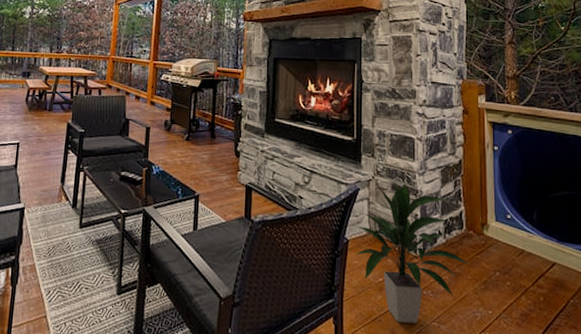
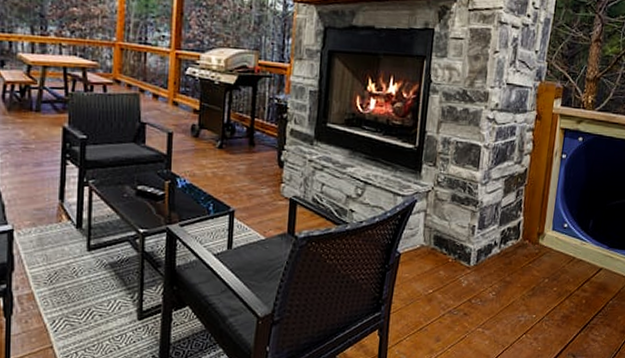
indoor plant: present [355,184,470,324] -> none [406,194,521,331]

